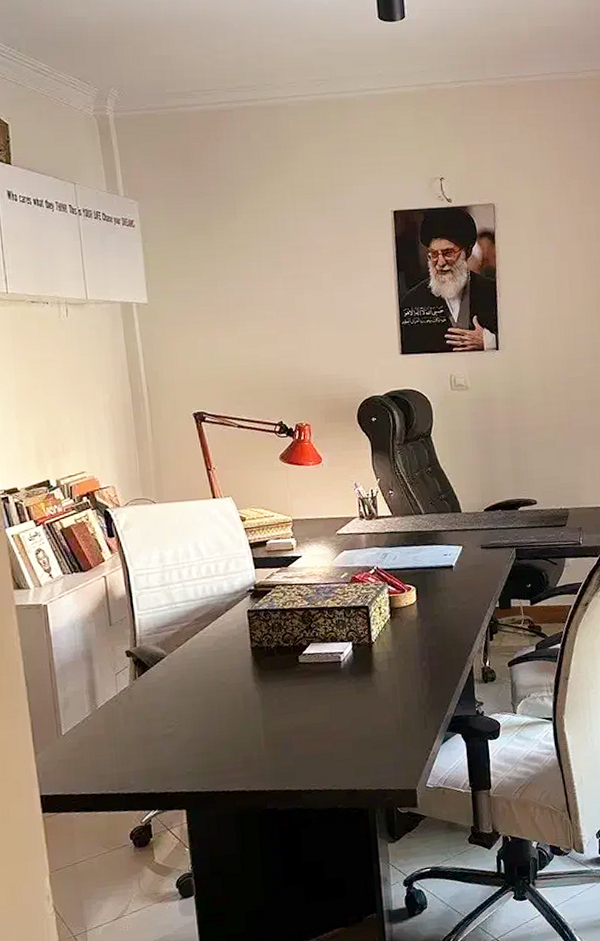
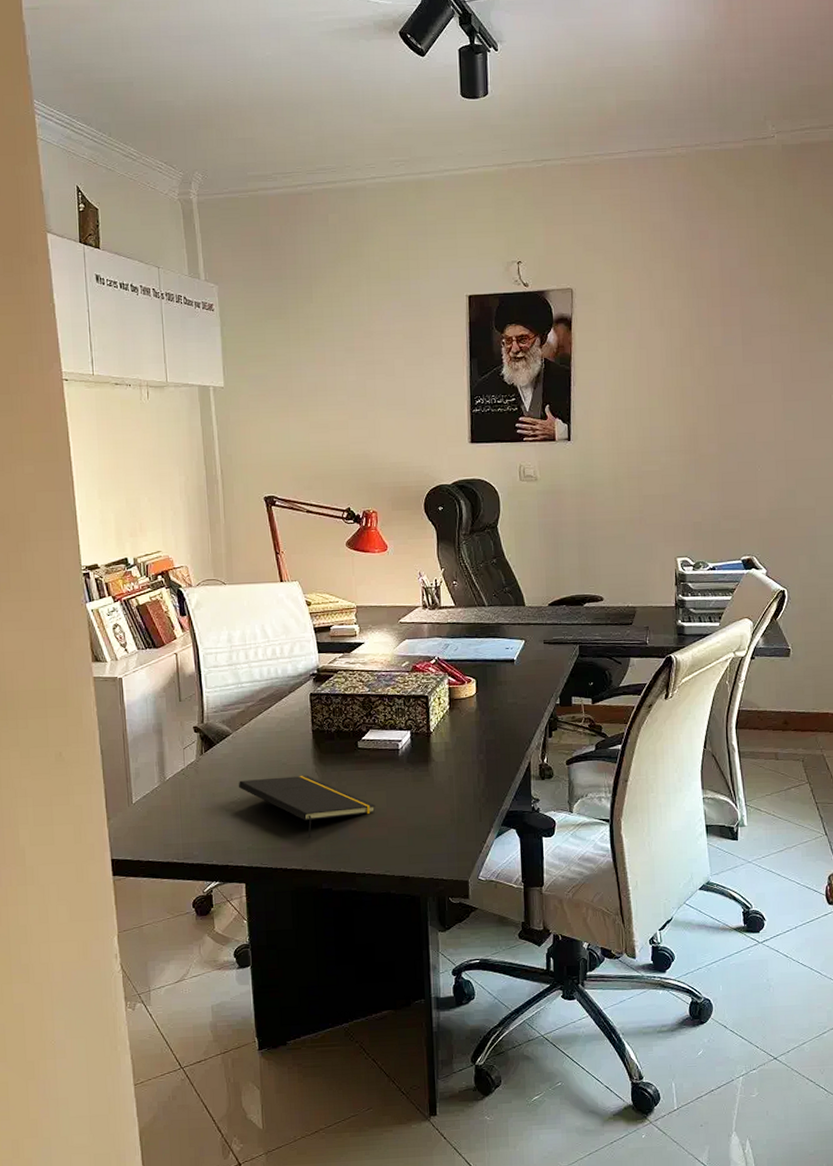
notepad: none [175,694,319,758] -> present [238,775,376,839]

